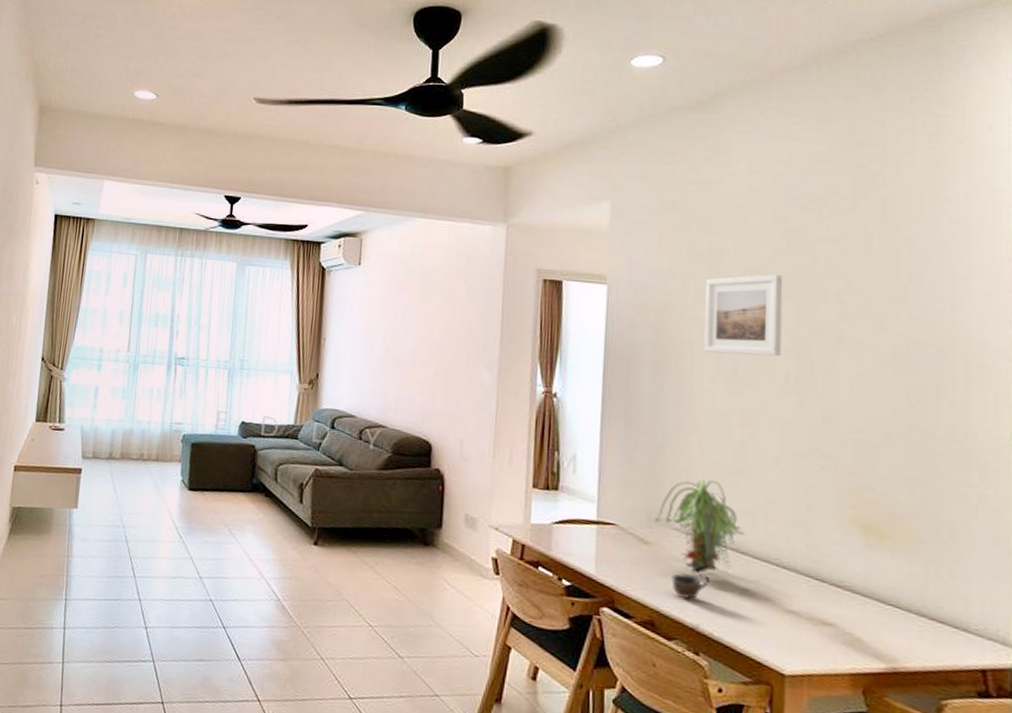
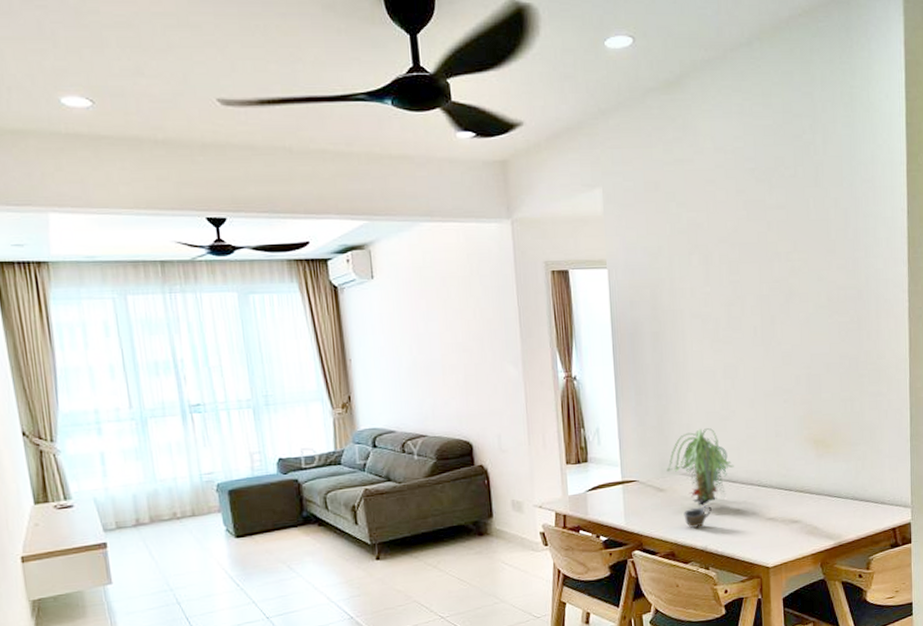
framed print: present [704,274,783,357] -> none [687,241,750,319]

